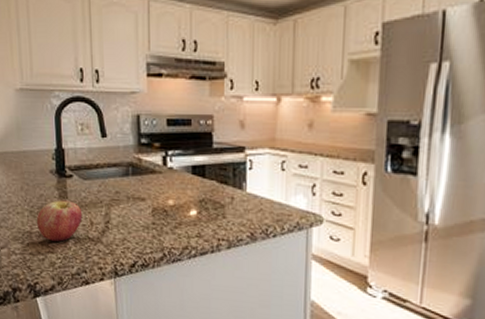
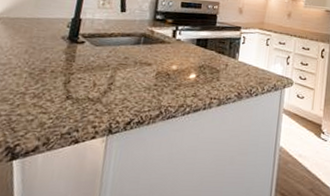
apple: present [36,200,83,242] -> none [33,63,87,102]

